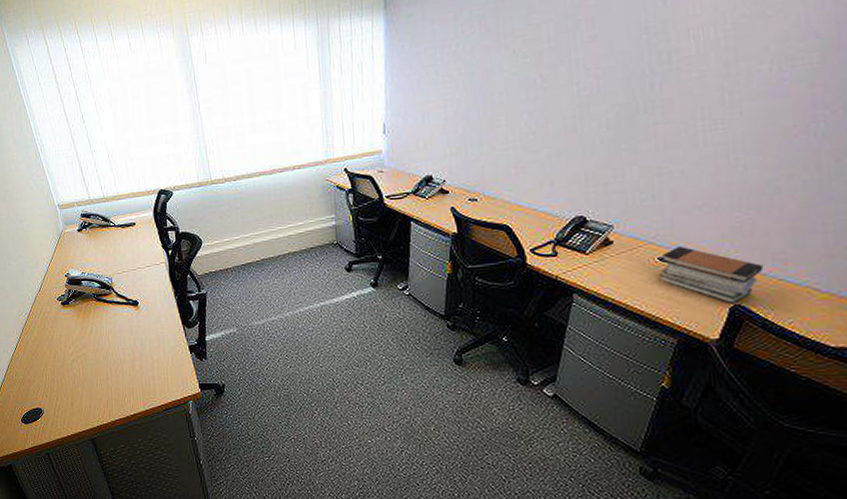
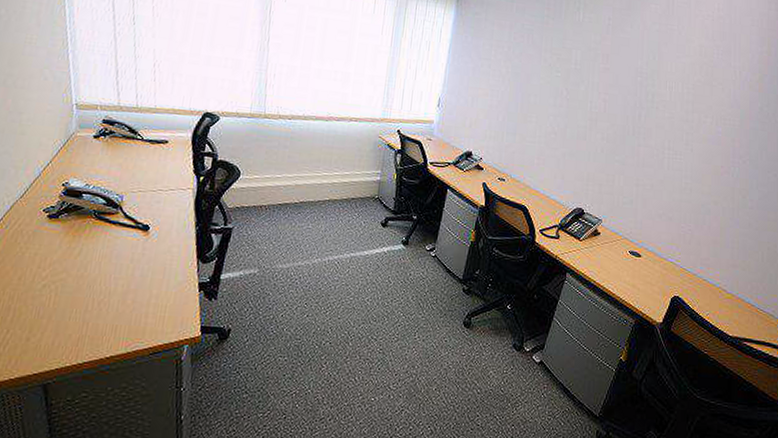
book stack: present [657,246,764,305] -> none [627,244,695,296]

